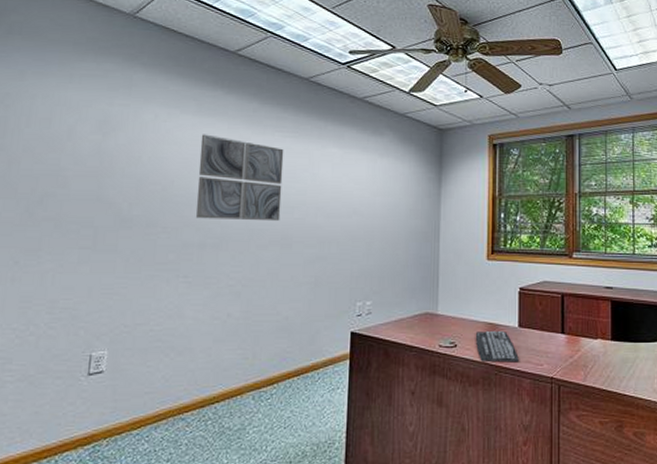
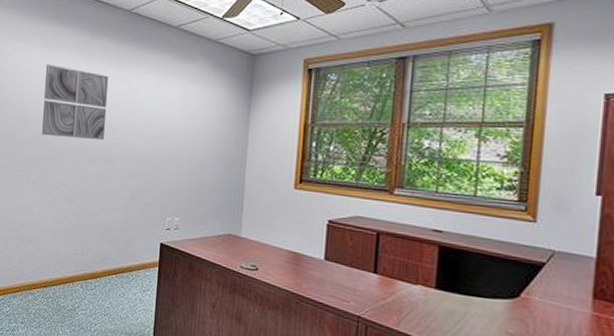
keyboard: present [476,330,519,363] -> none [278,258,323,295]

